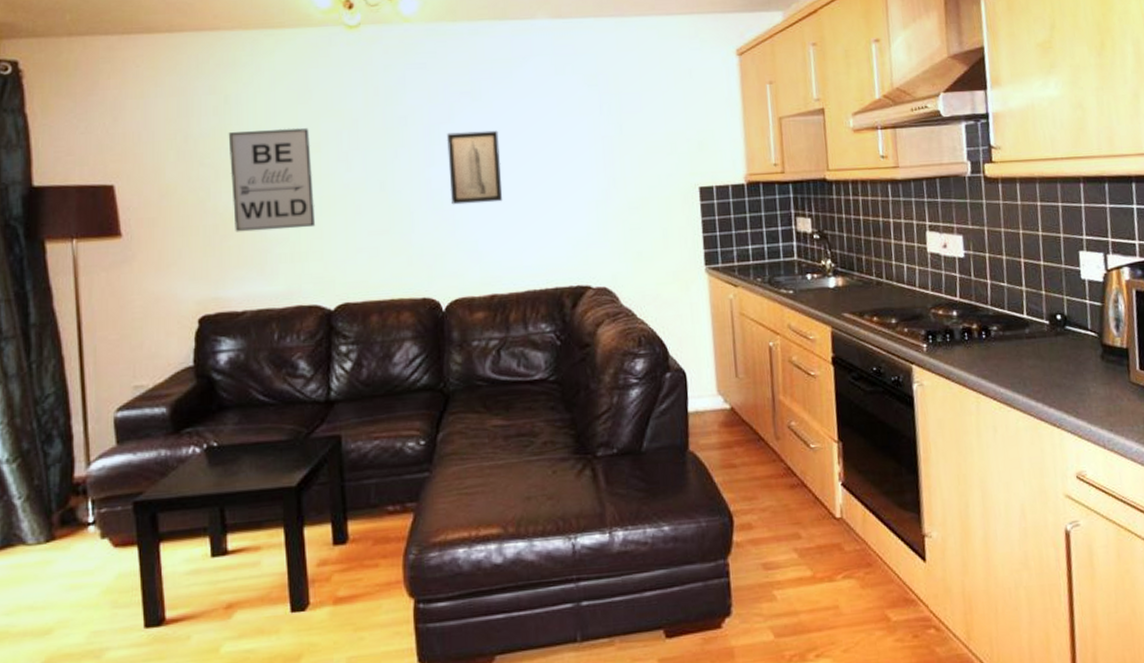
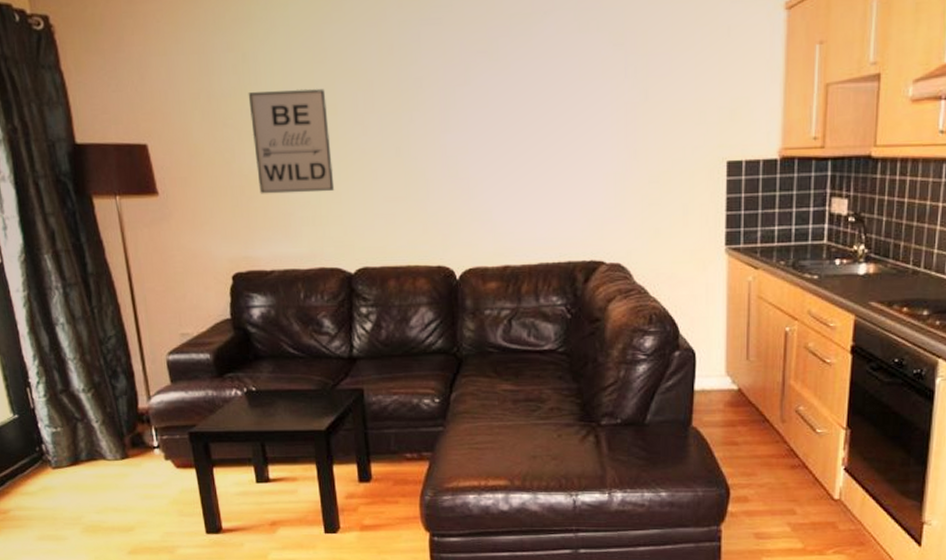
wall art: present [447,130,502,205] -> none [463,94,518,173]

